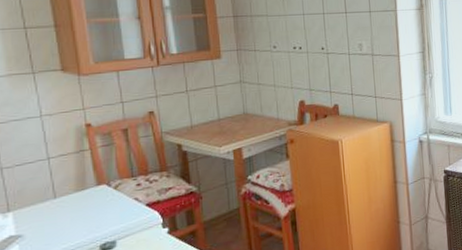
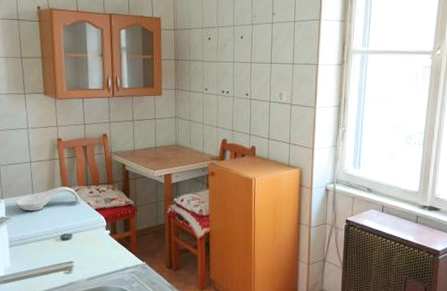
spoon rest: none [29,182,125,223] -> present [15,186,81,212]

